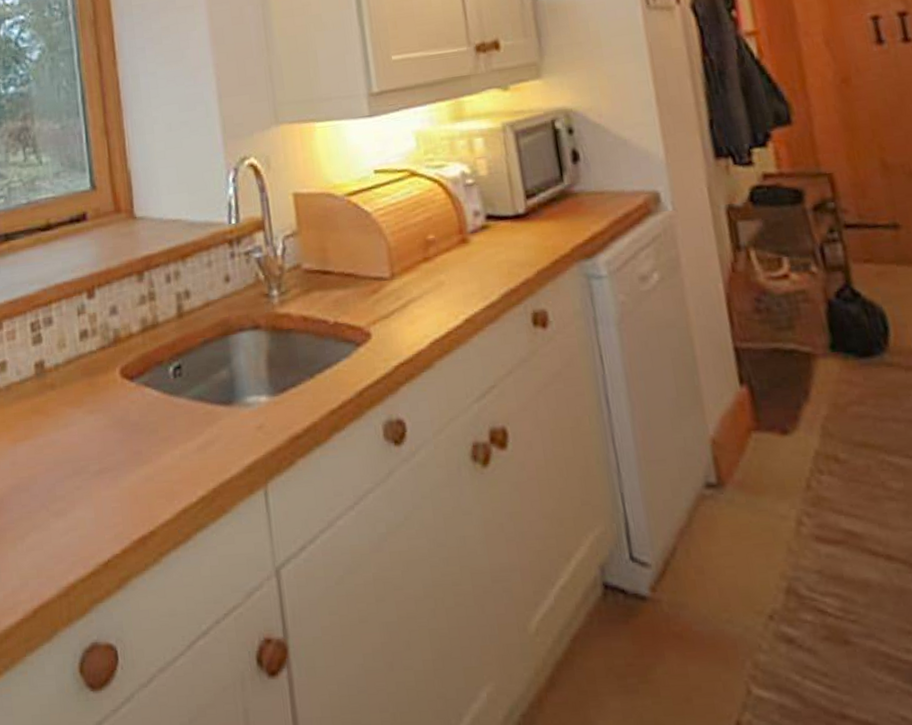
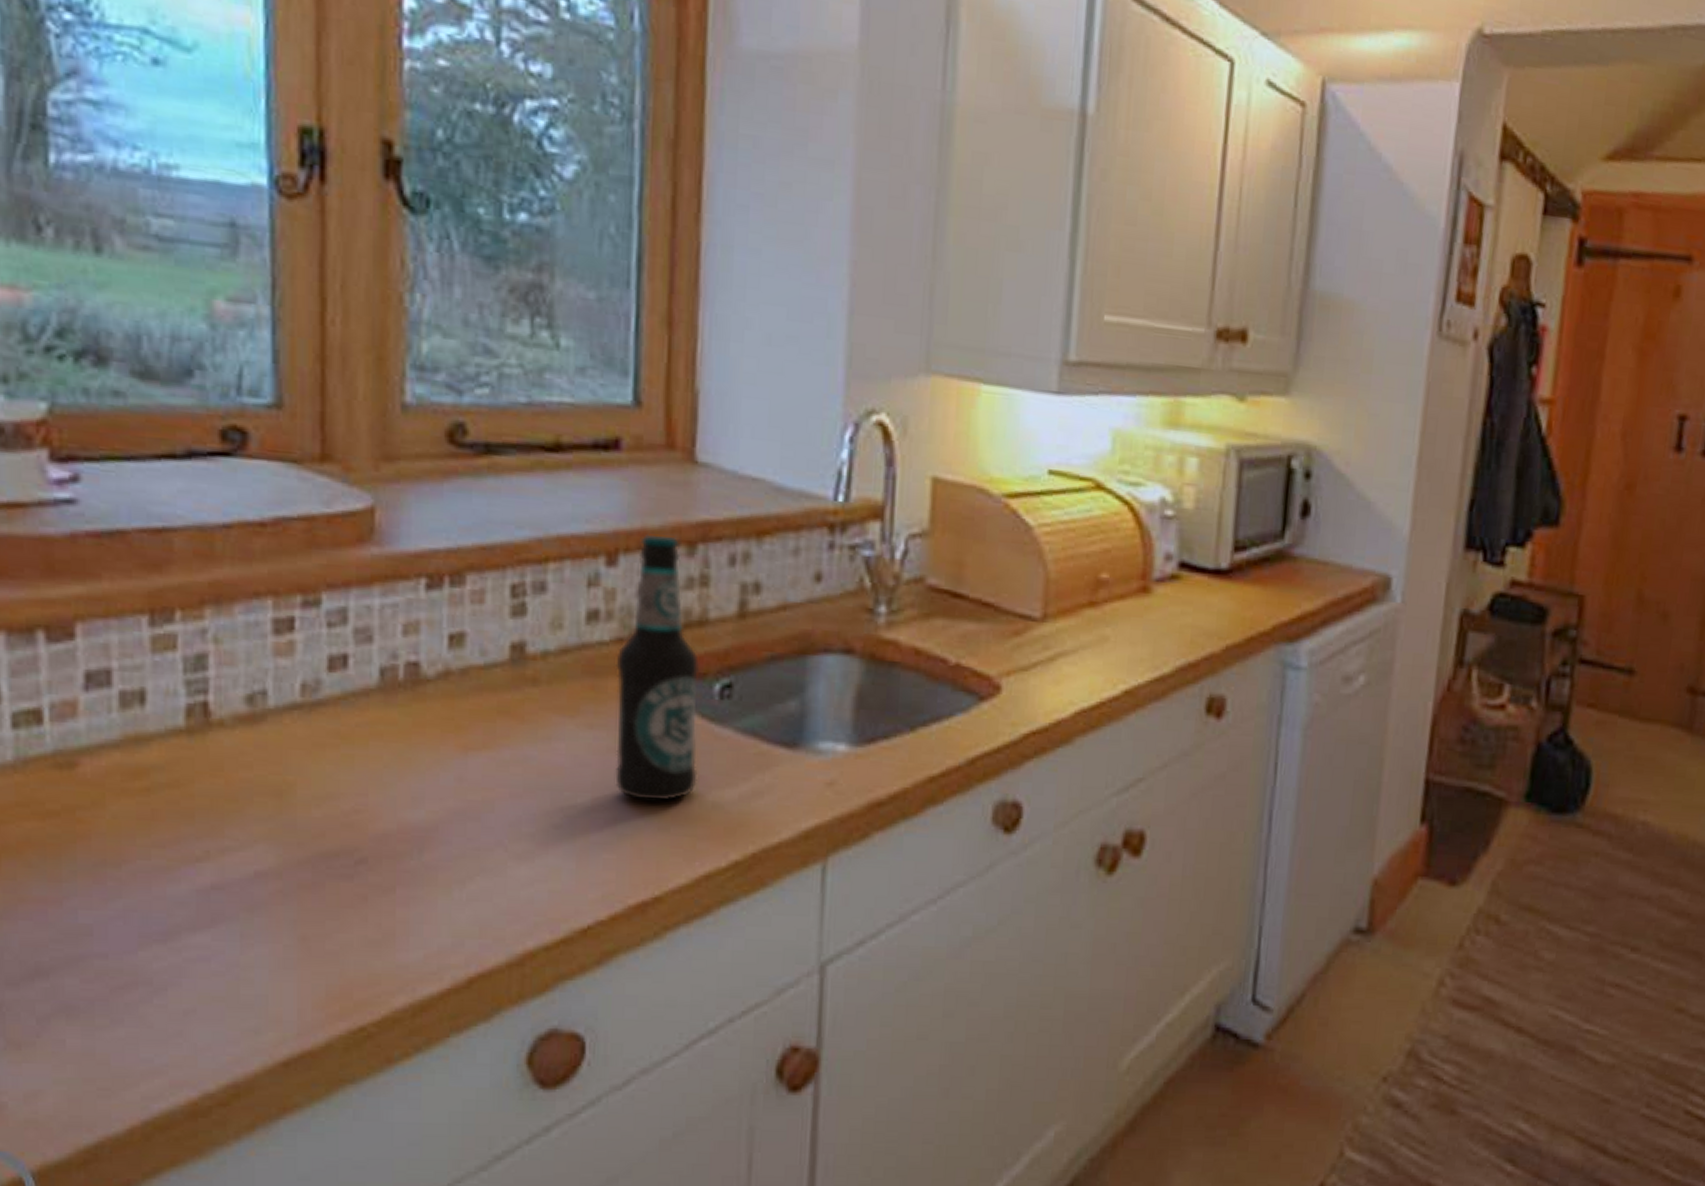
bottle: none [102,271,168,460] -> present [615,534,699,801]

